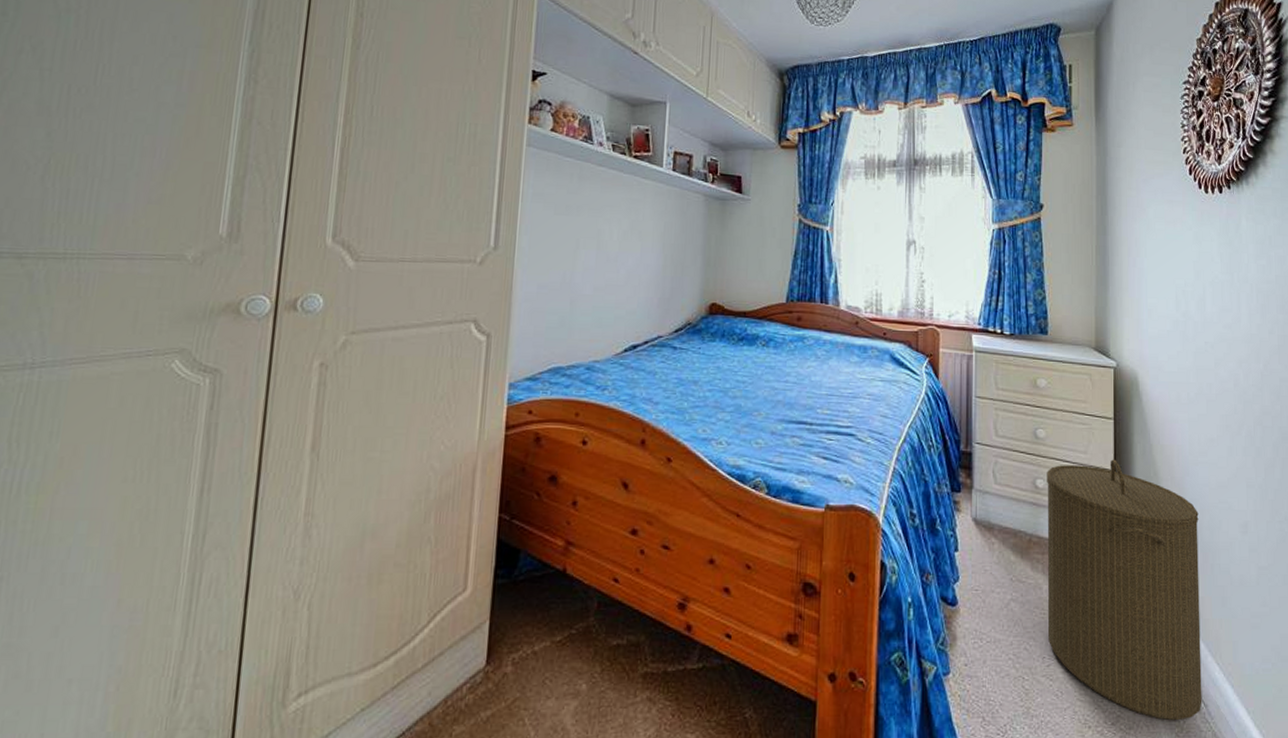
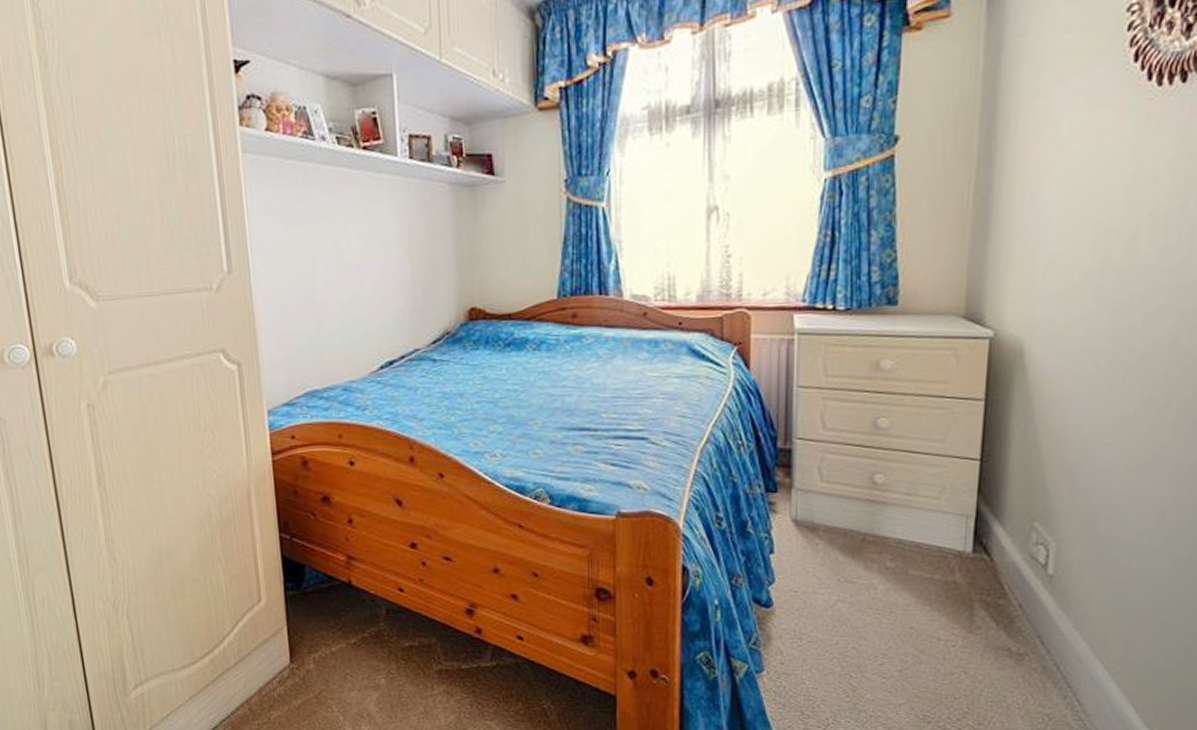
laundry hamper: present [1047,459,1202,721] -> none [883,447,1096,718]

